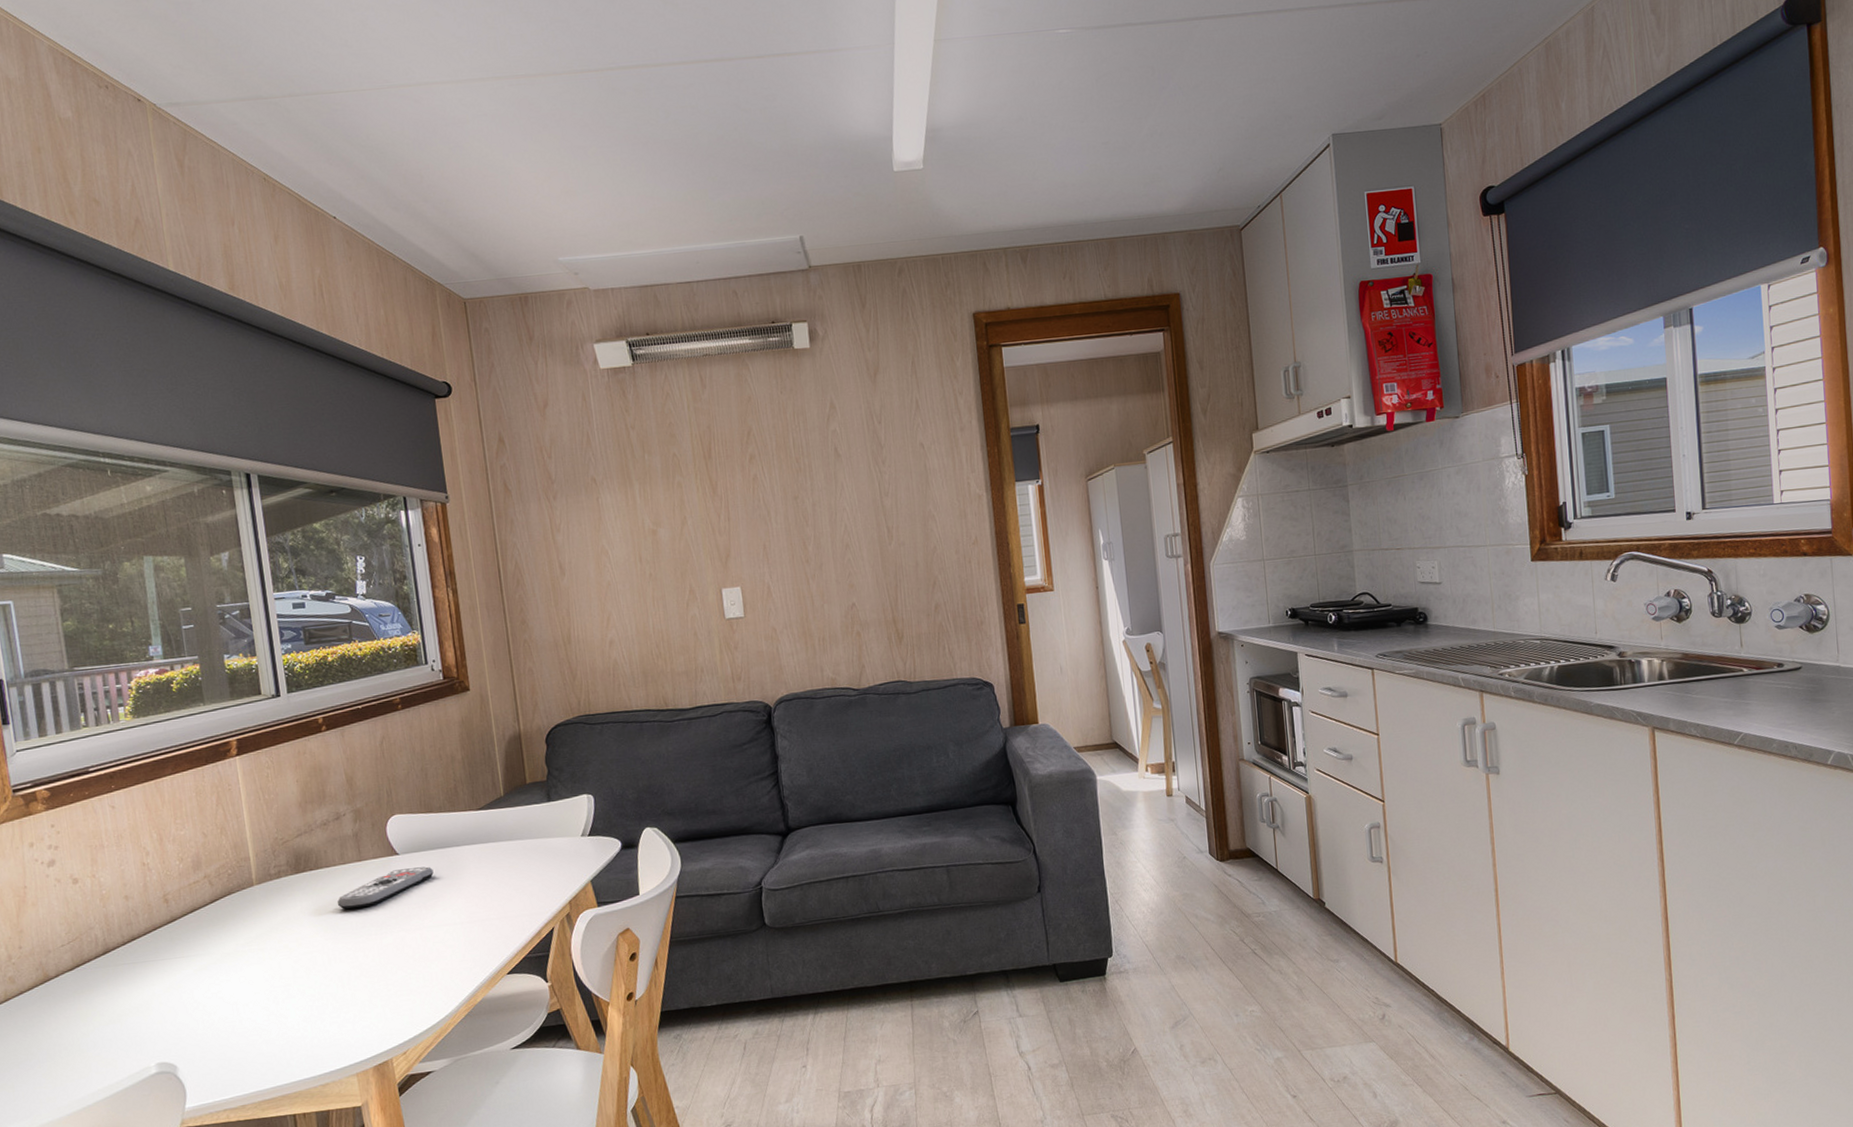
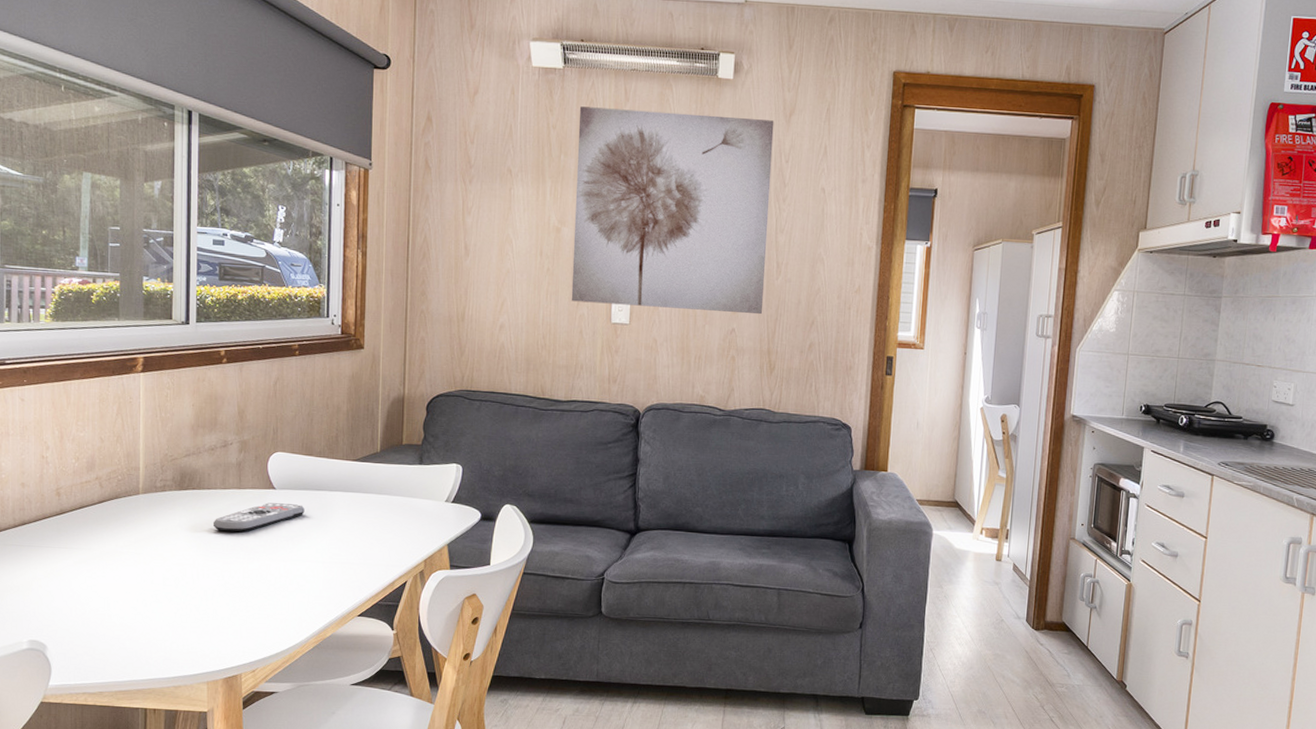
wall art: none [656,383,881,604] -> present [571,106,774,315]

